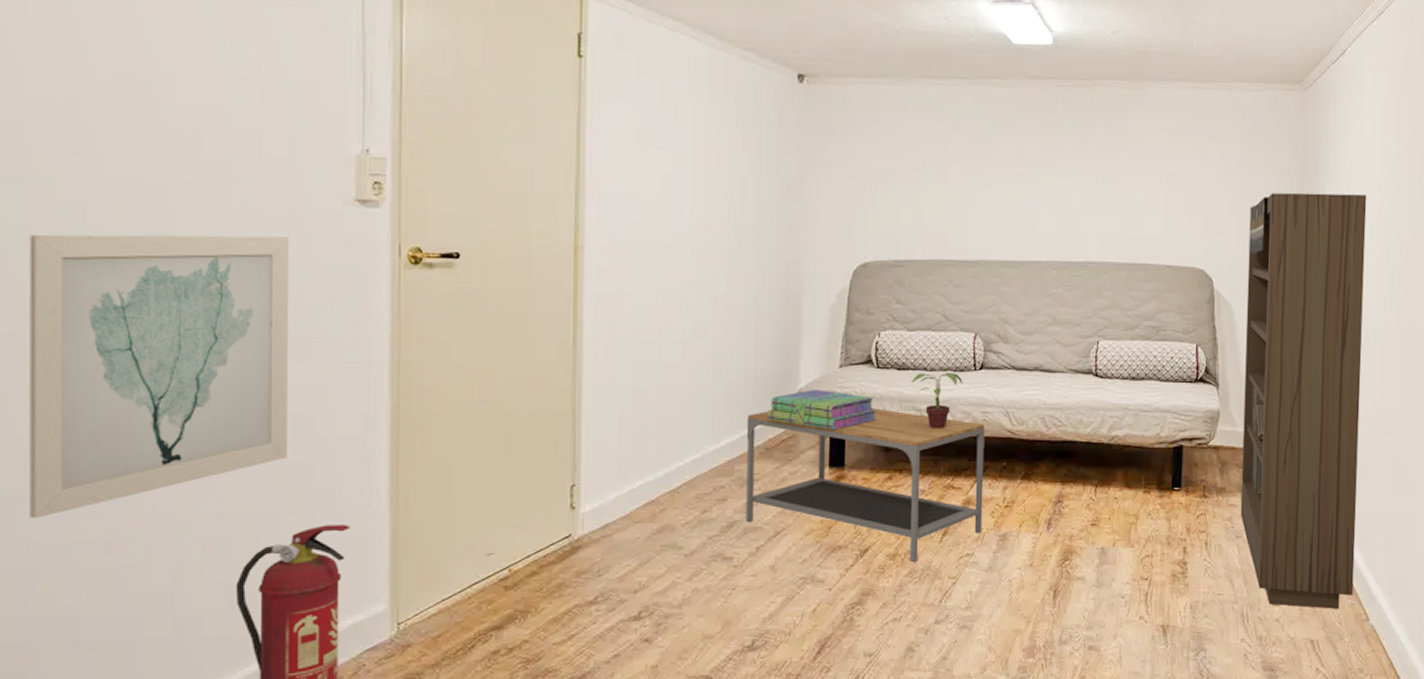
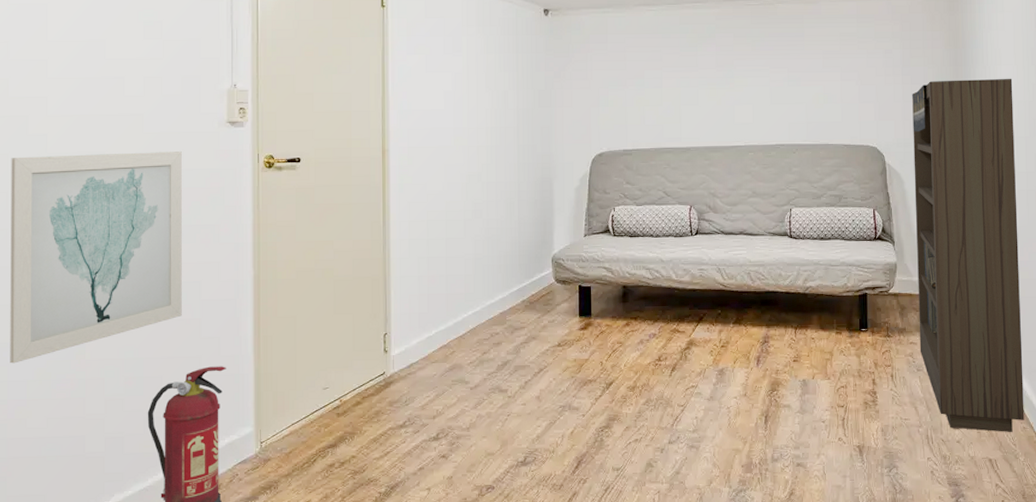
coffee table: present [746,408,985,562] -> none [514,268,704,393]
stack of books: present [767,390,877,430] -> none [530,254,615,286]
potted plant: present [910,372,963,430] -> none [640,237,682,284]

